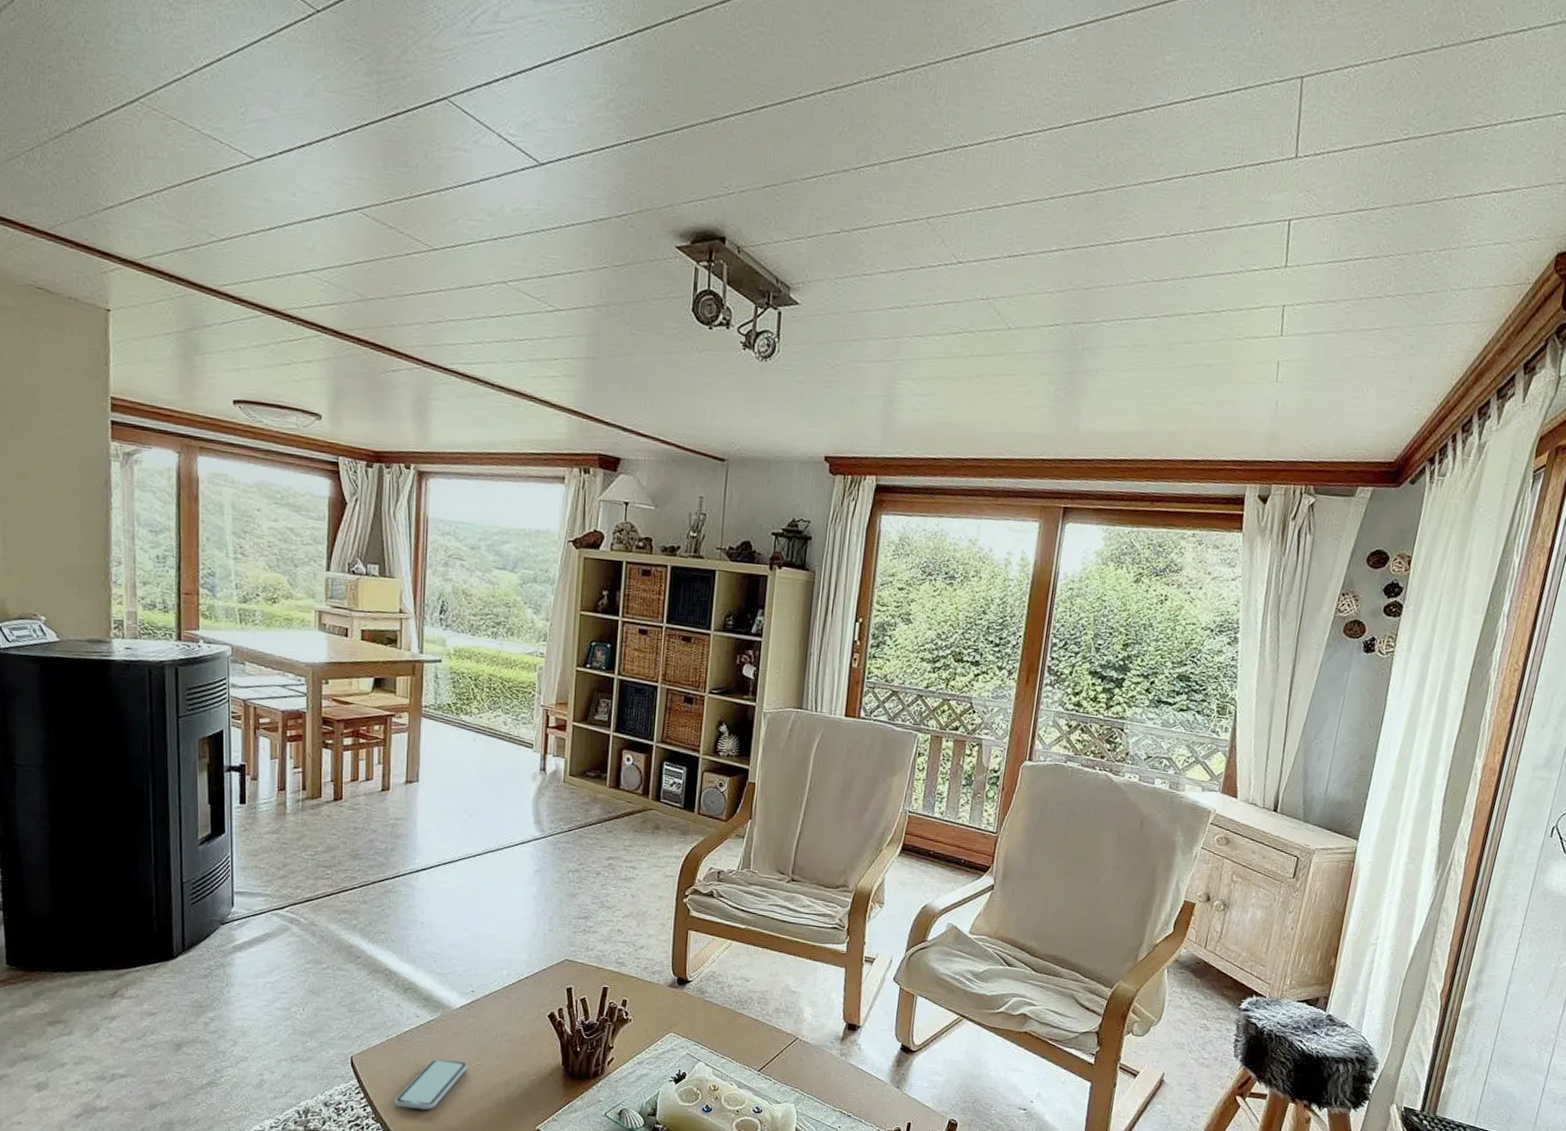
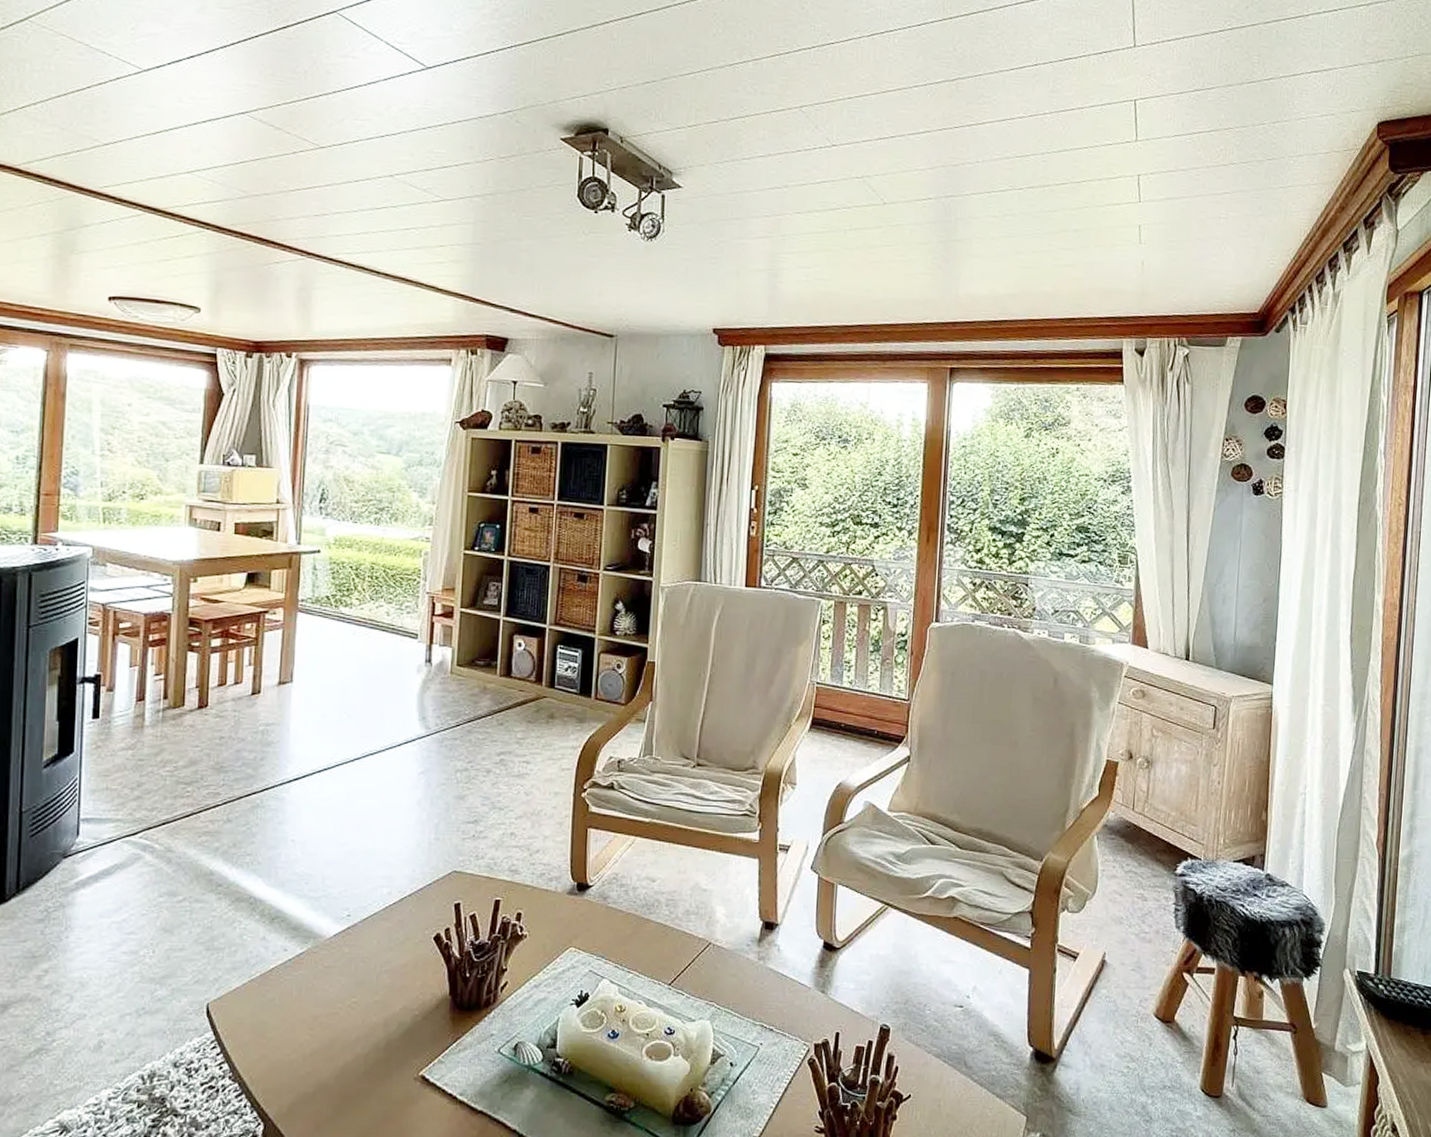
smartphone: present [394,1058,468,1110] -> none [256,998,342,1062]

